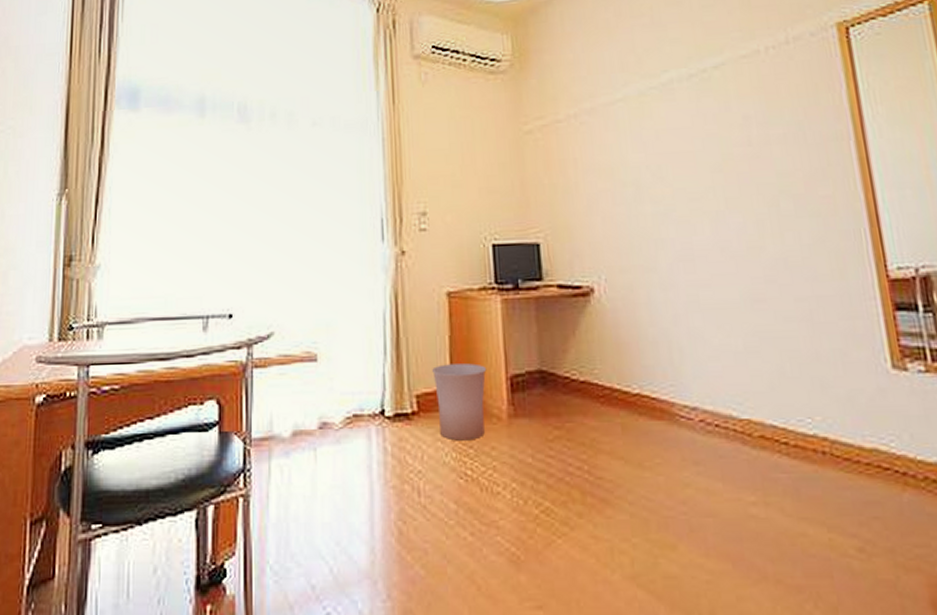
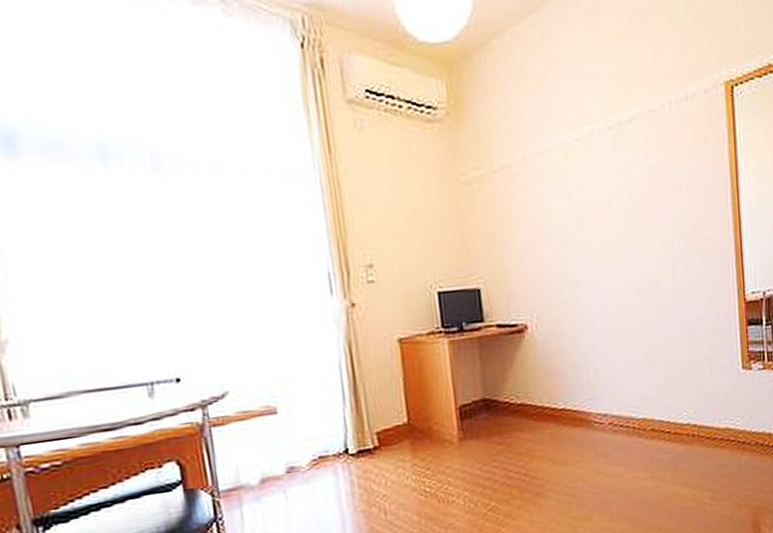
waste bin: present [432,363,487,441] -> none [389,399,440,466]

